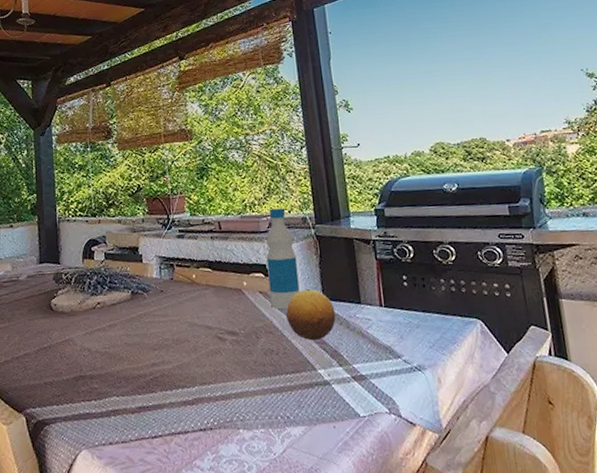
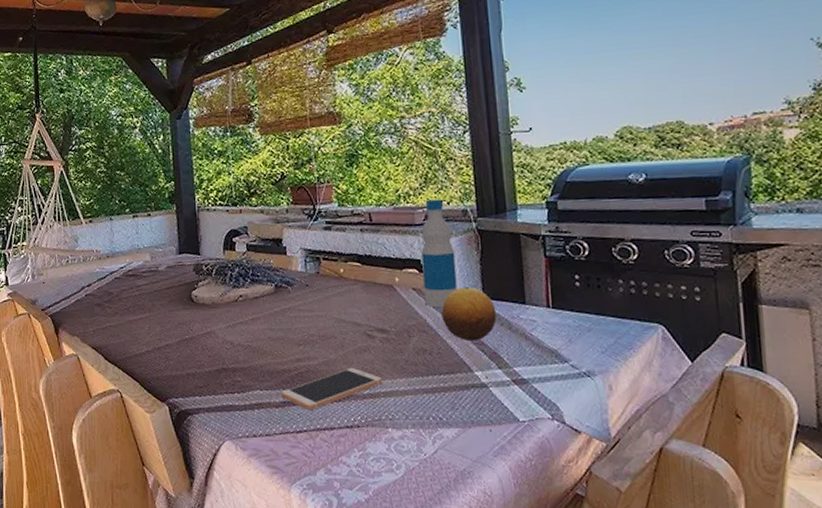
smartphone: none [136,371,234,415] -> present [280,368,383,411]

